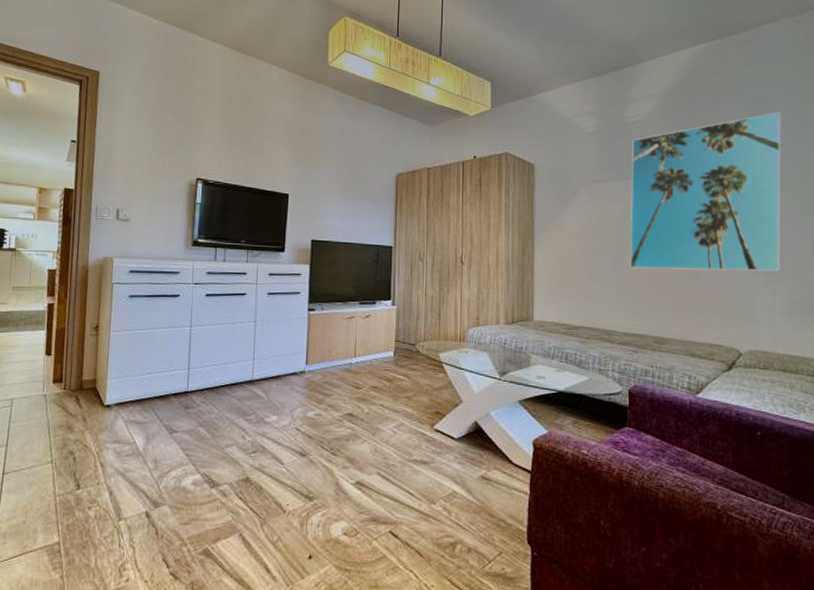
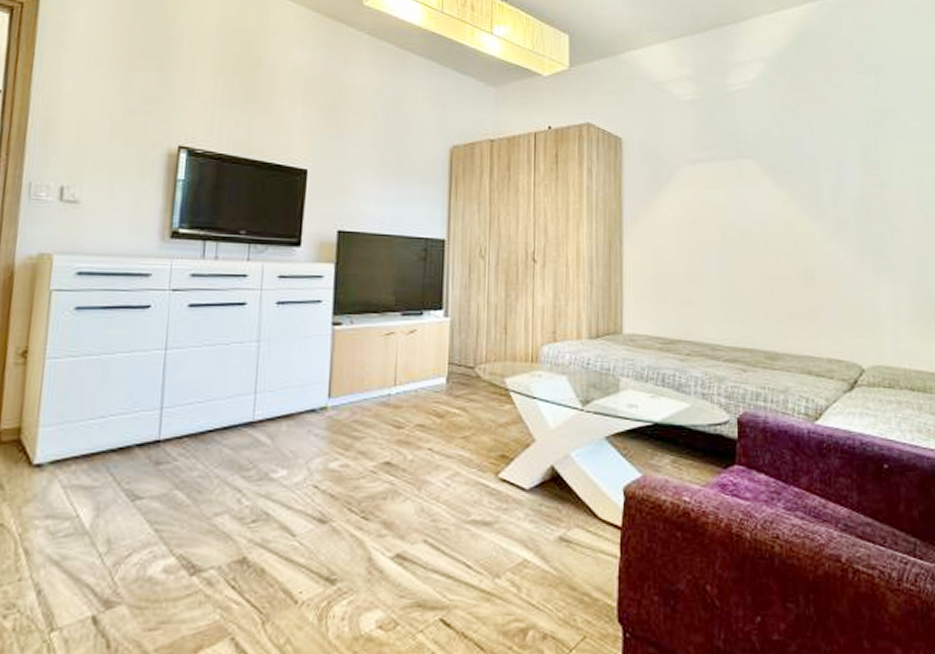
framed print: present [630,112,781,272] -> none [736,85,903,271]

